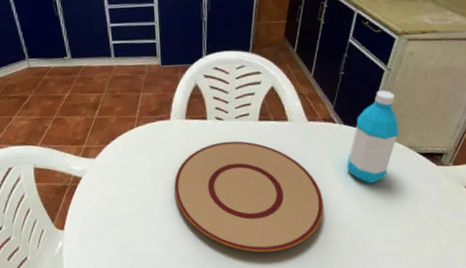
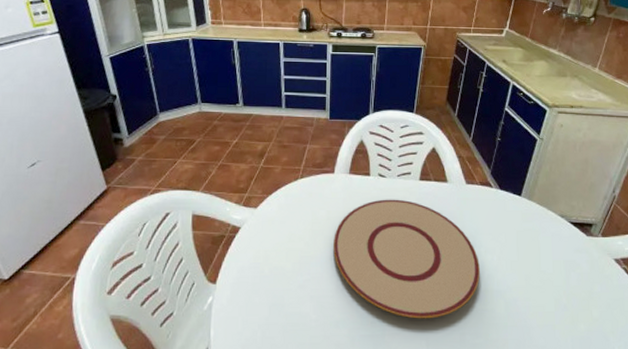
water bottle: present [346,90,400,184] -> none [502,158,552,251]

